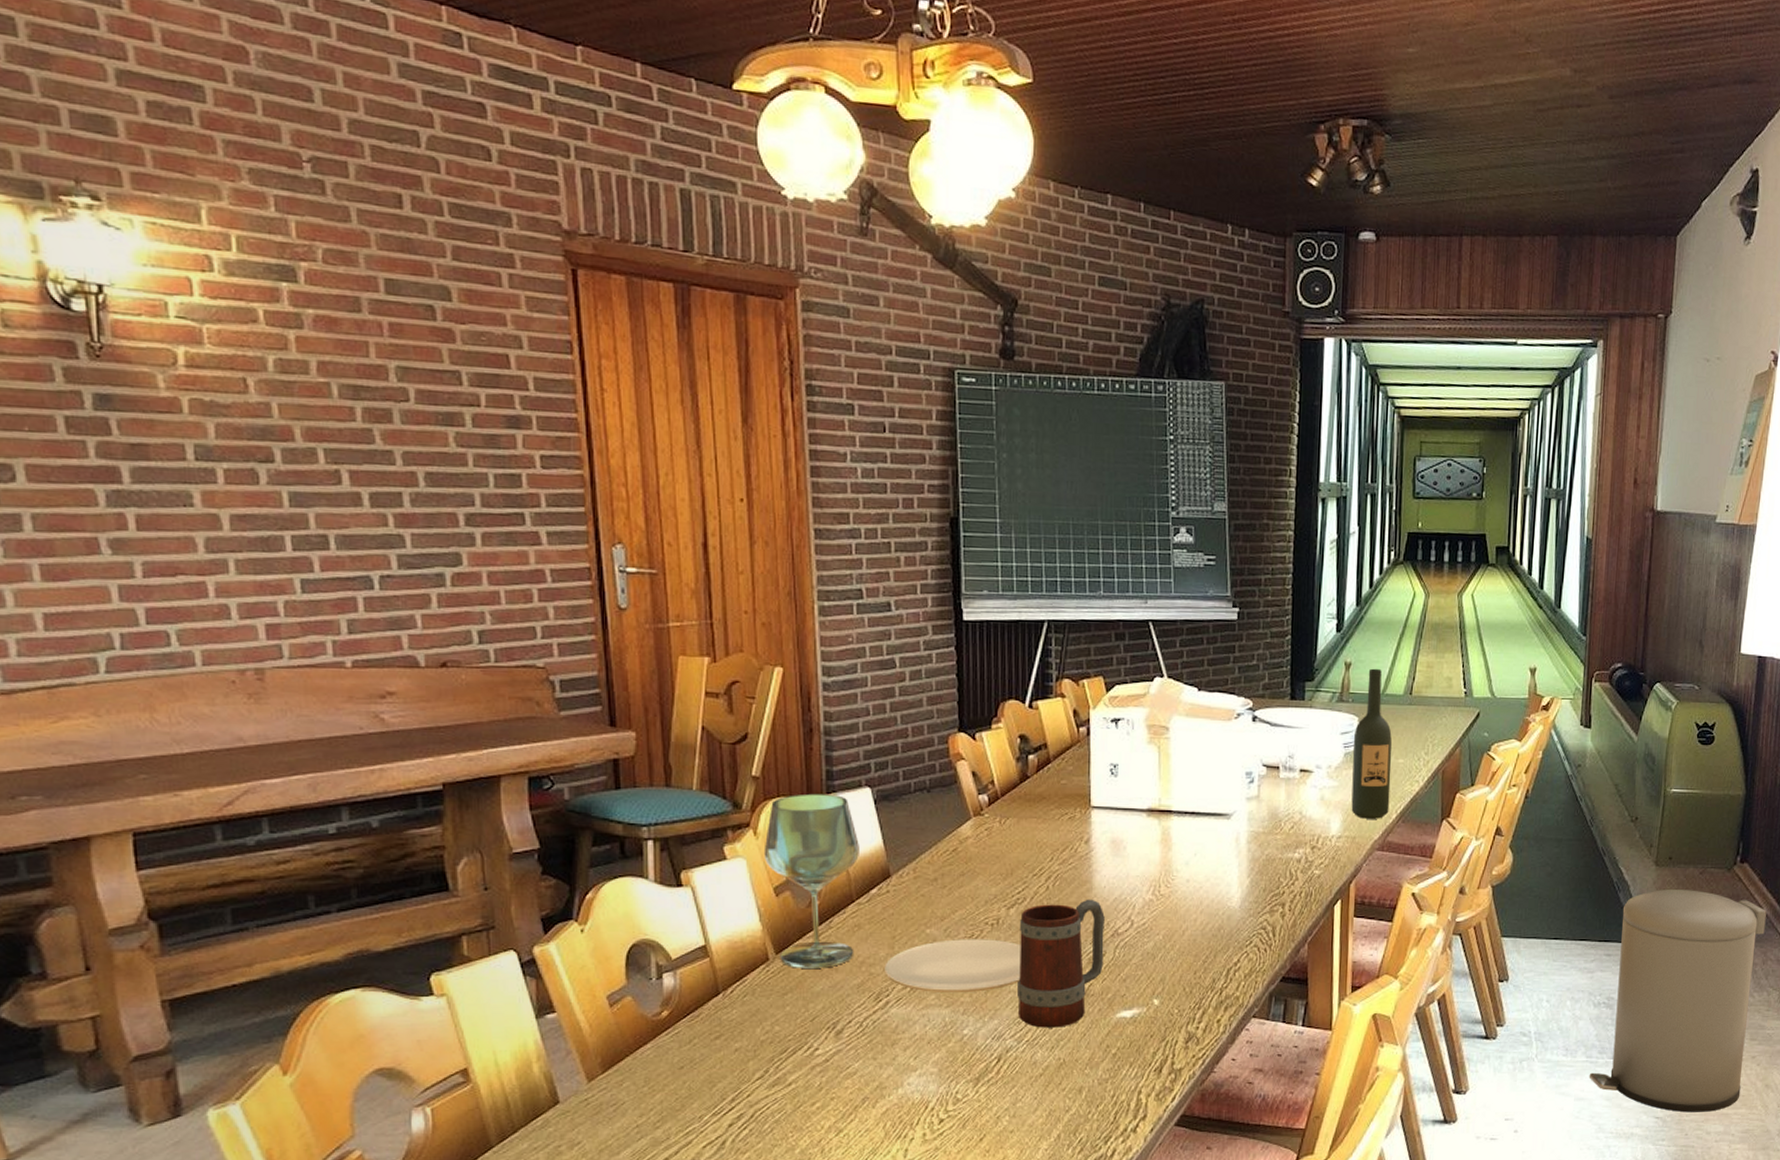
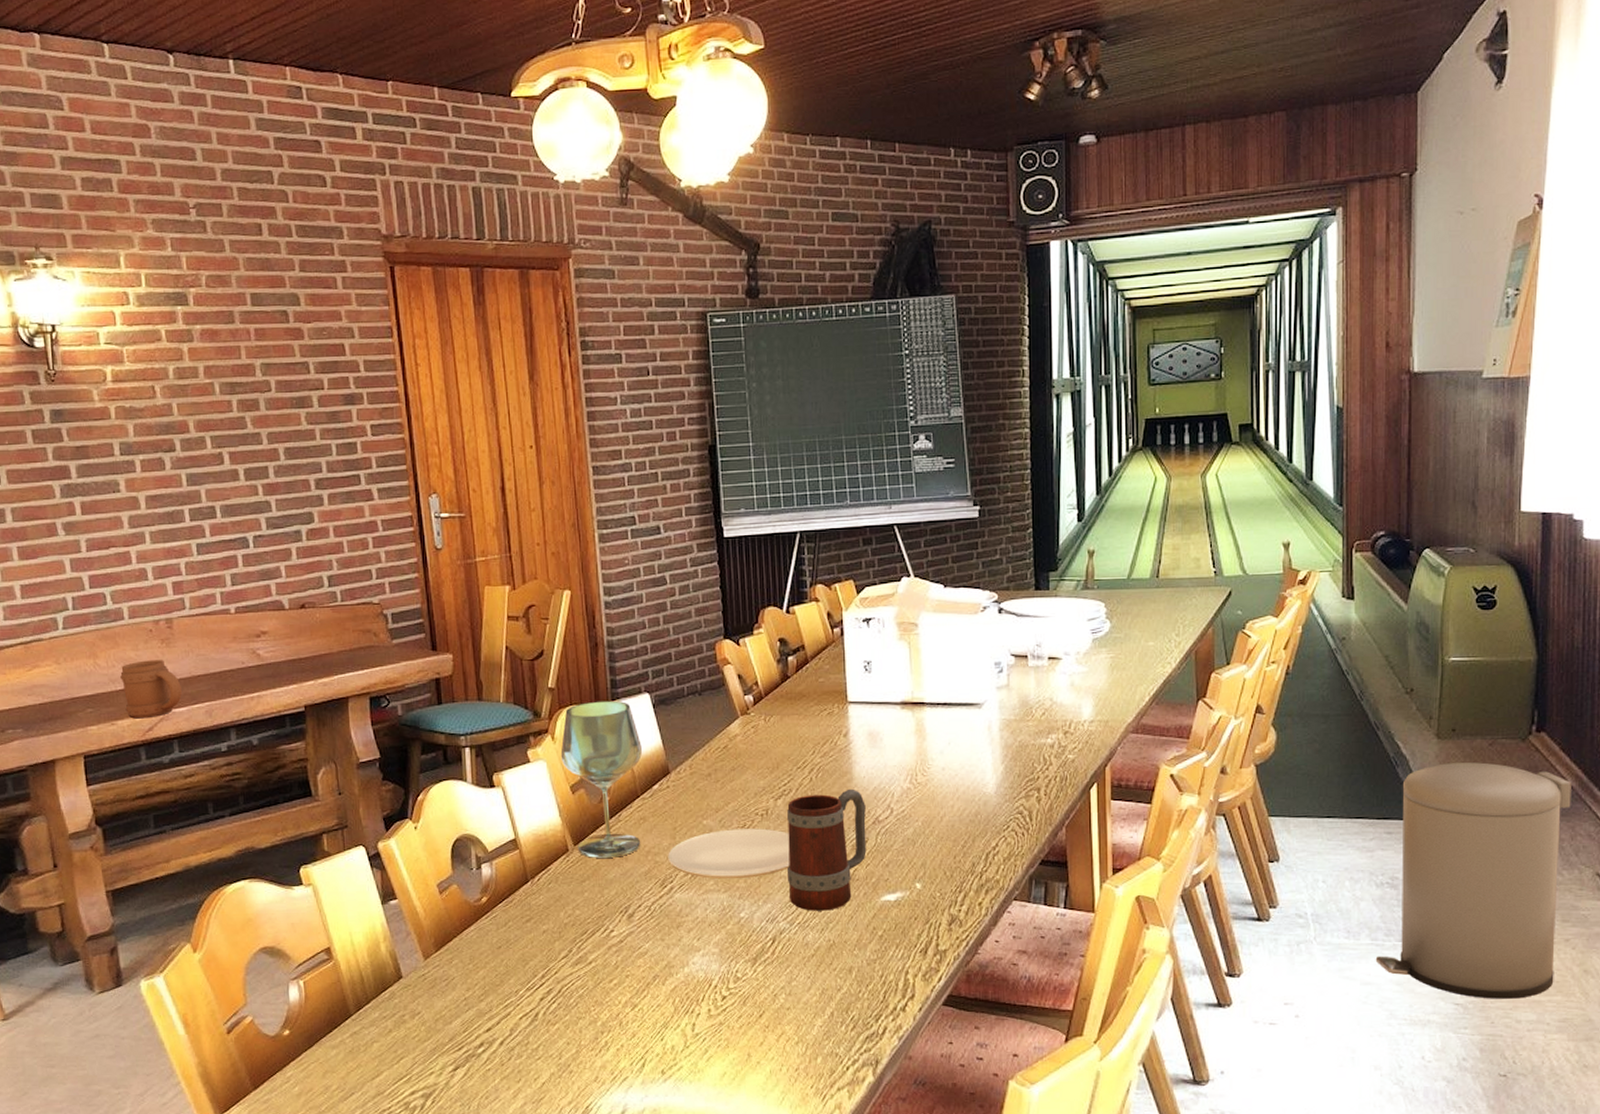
beer mug: none [188,718,275,790] -> present [120,660,182,719]
wine bottle: present [1351,668,1392,819] -> none [1100,554,1142,703]

